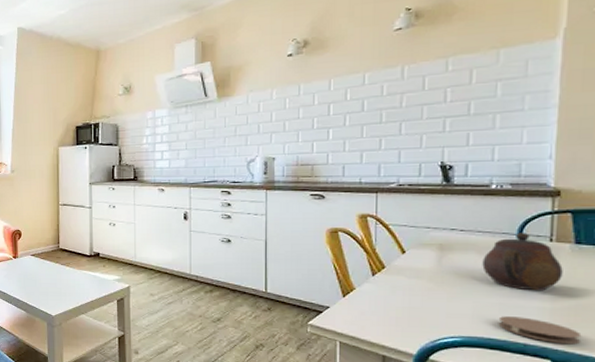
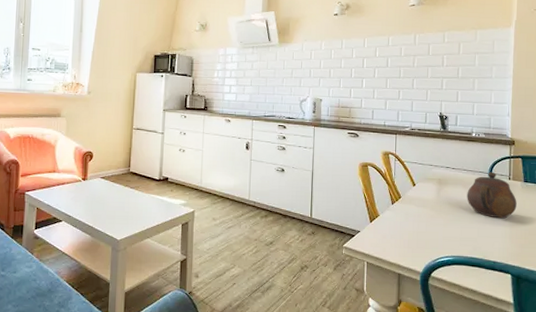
coaster: present [498,316,582,345] -> none [477,239,529,262]

